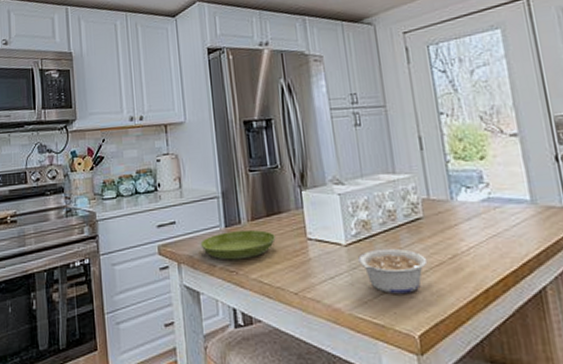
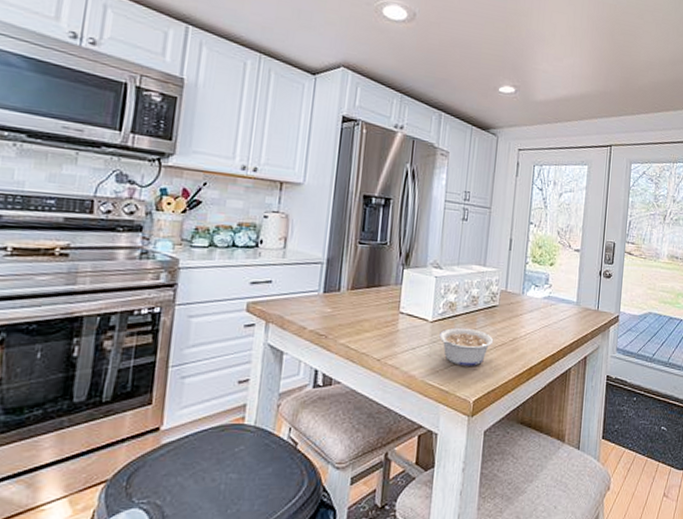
saucer: present [200,229,276,260] -> none [294,297,371,325]

